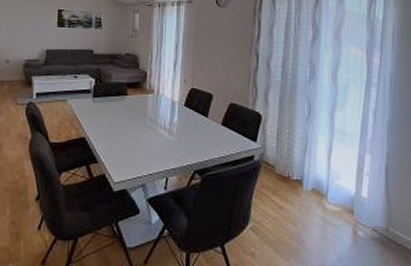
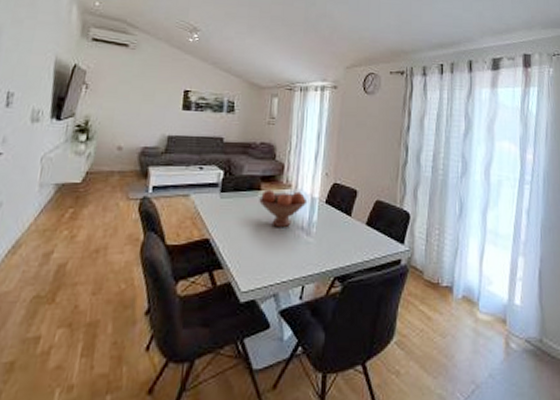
fruit bowl: none [126,94,169,128] -> present [259,189,308,228]

